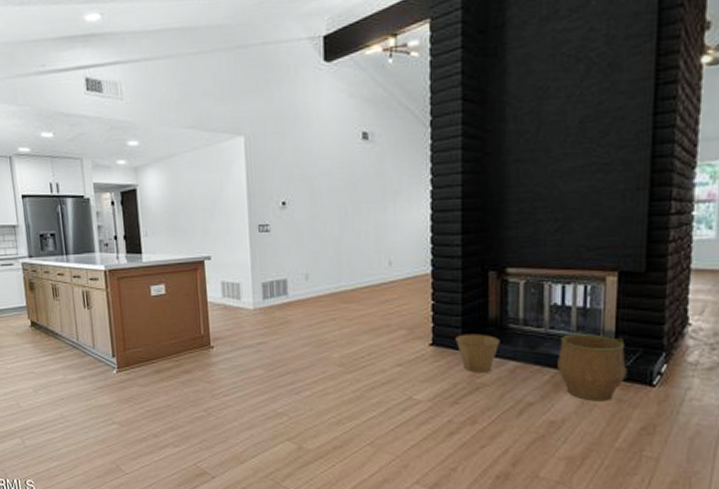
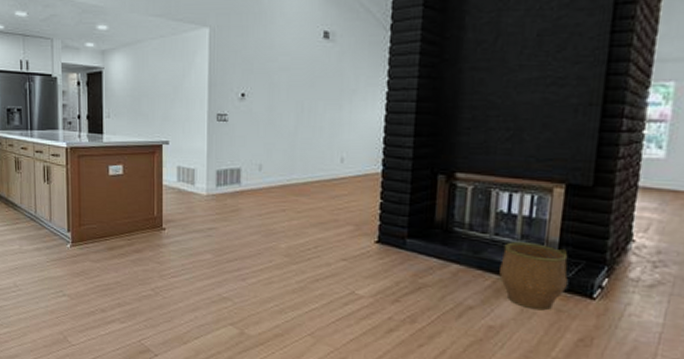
basket: present [455,334,500,373] -> none [401,234,445,274]

